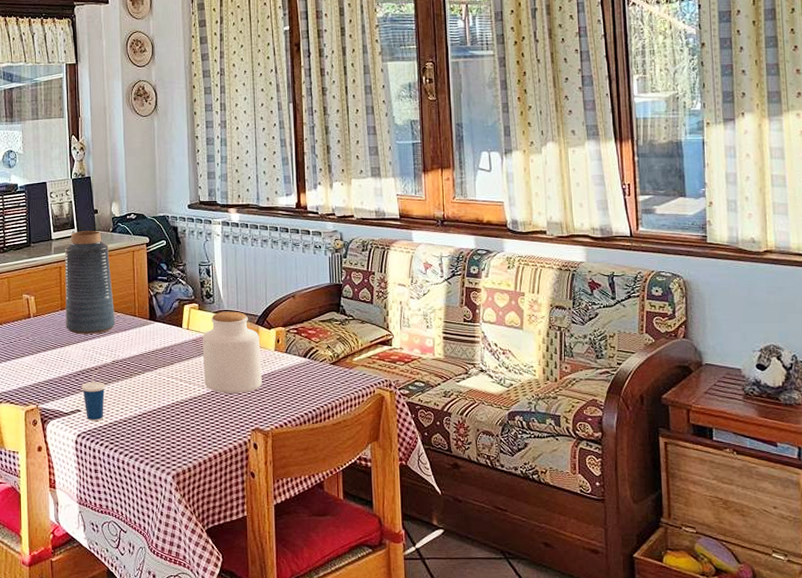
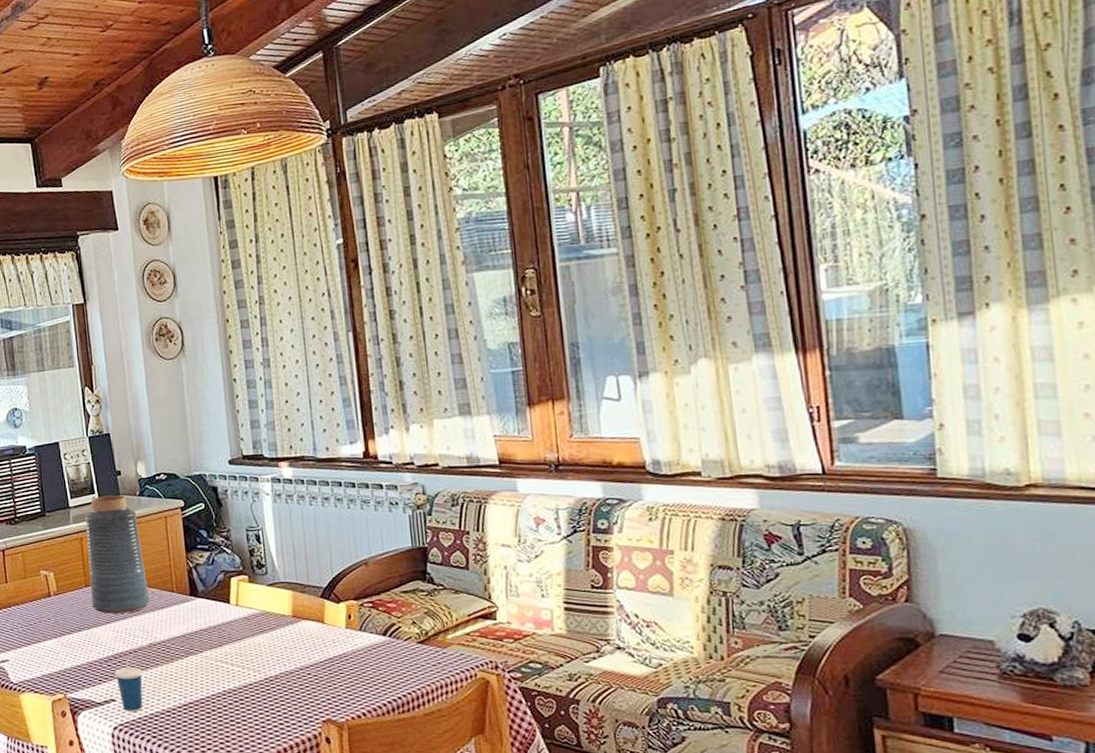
jar: present [202,311,262,393] -> none [255,583,332,679]

